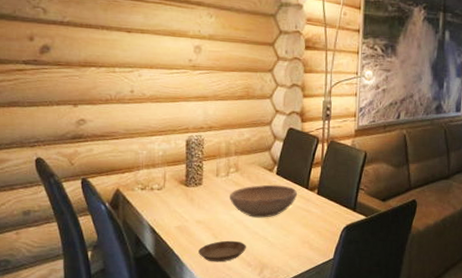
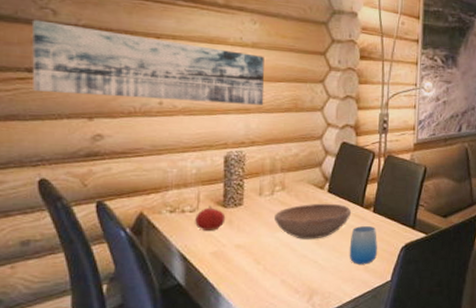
wall art: none [27,18,220,93] -> present [31,20,265,105]
fruit: none [162,184,188,207] -> present [195,205,226,231]
saucer: present [198,240,246,262] -> none [238,265,293,290]
cup: none [295,207,322,243] -> present [349,226,378,264]

